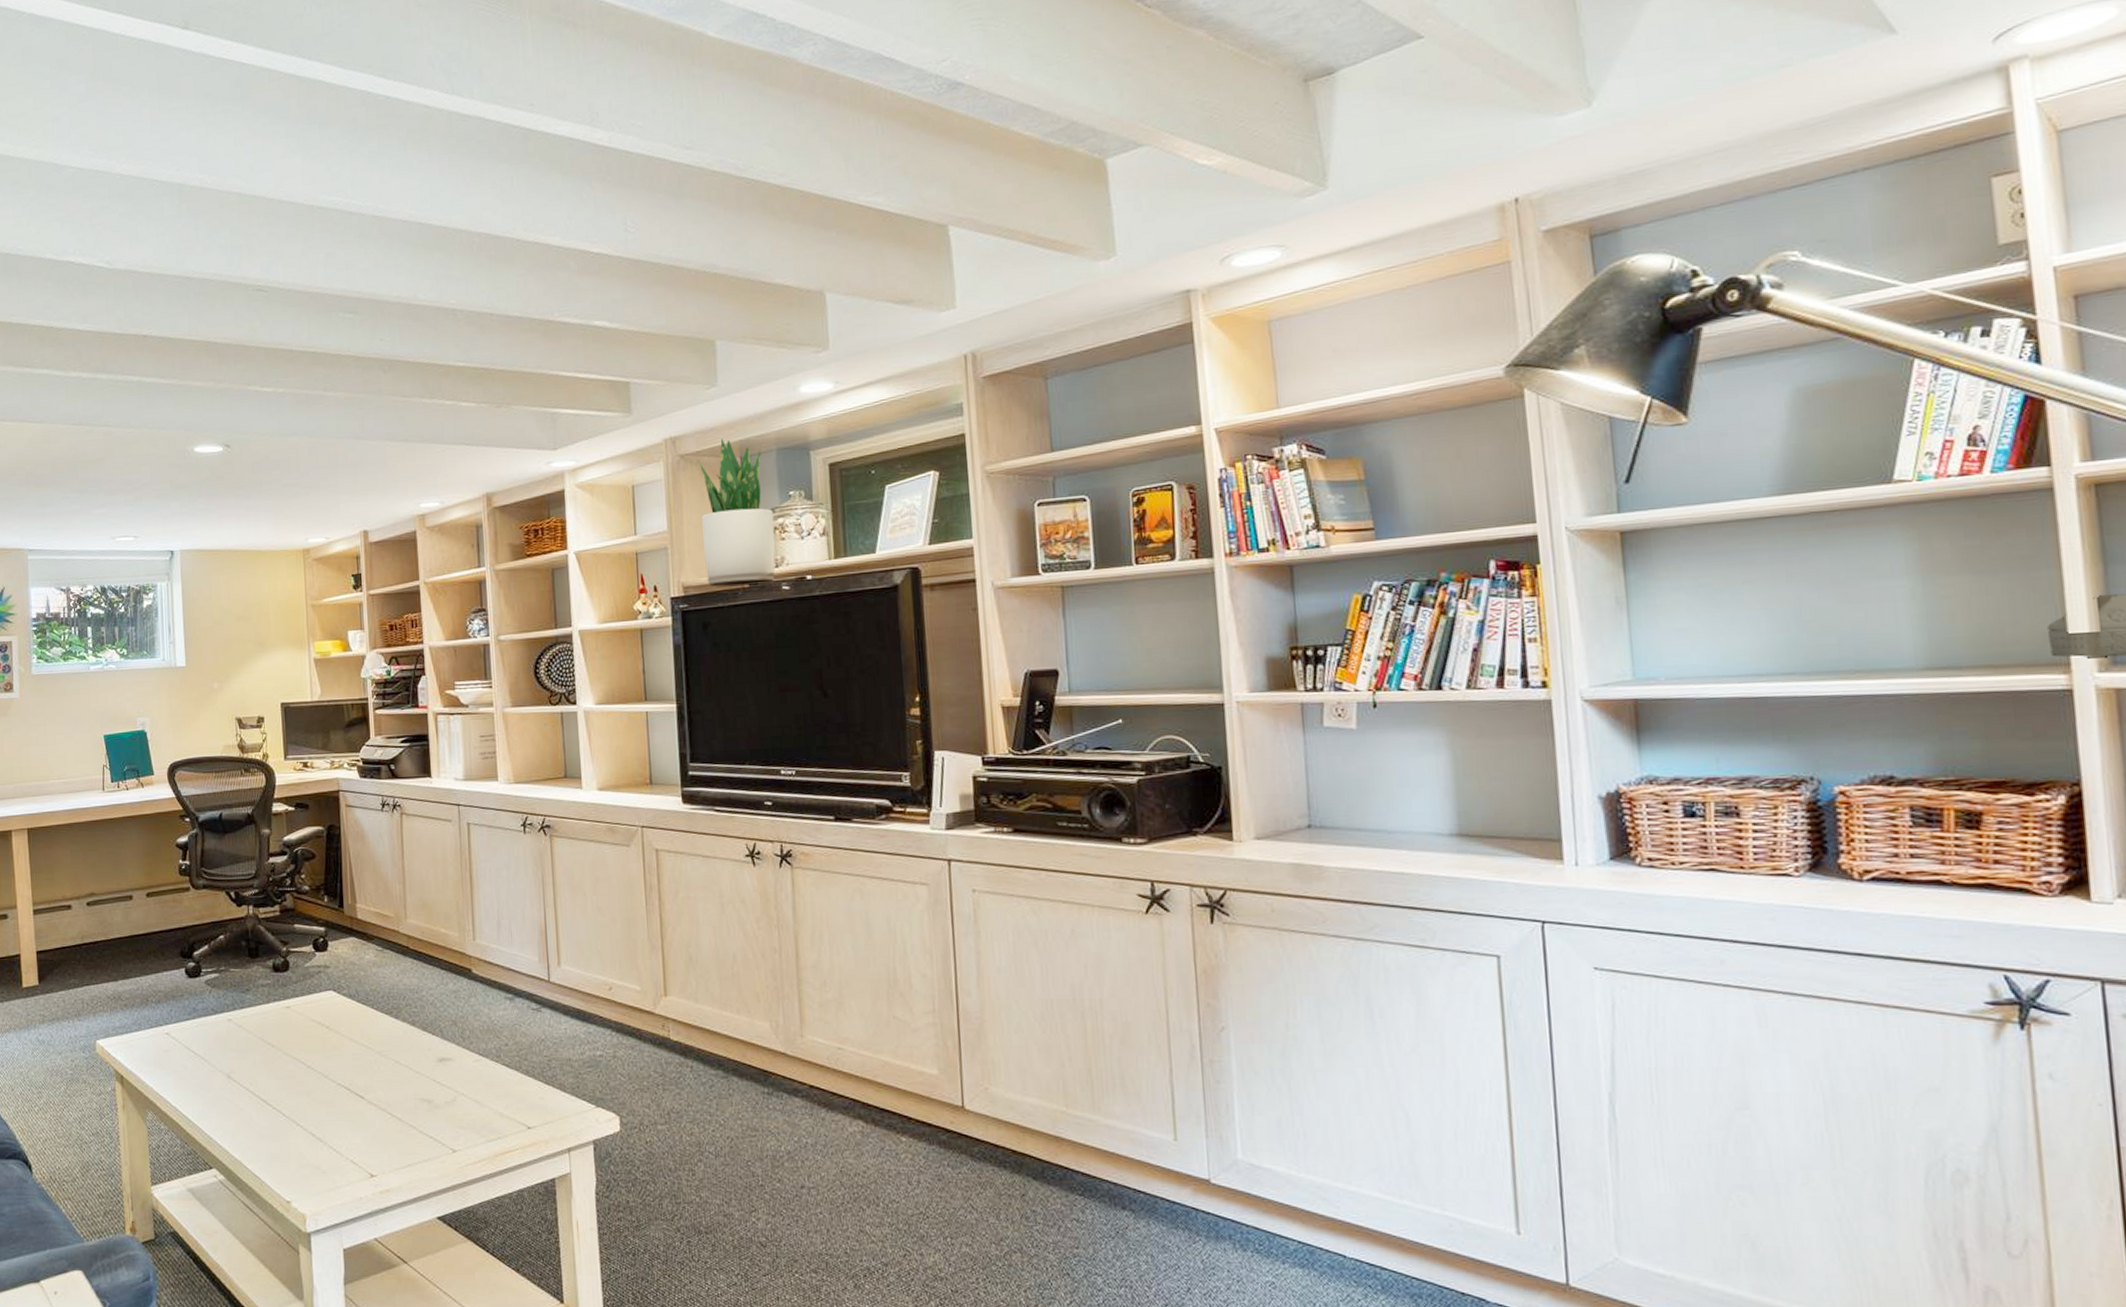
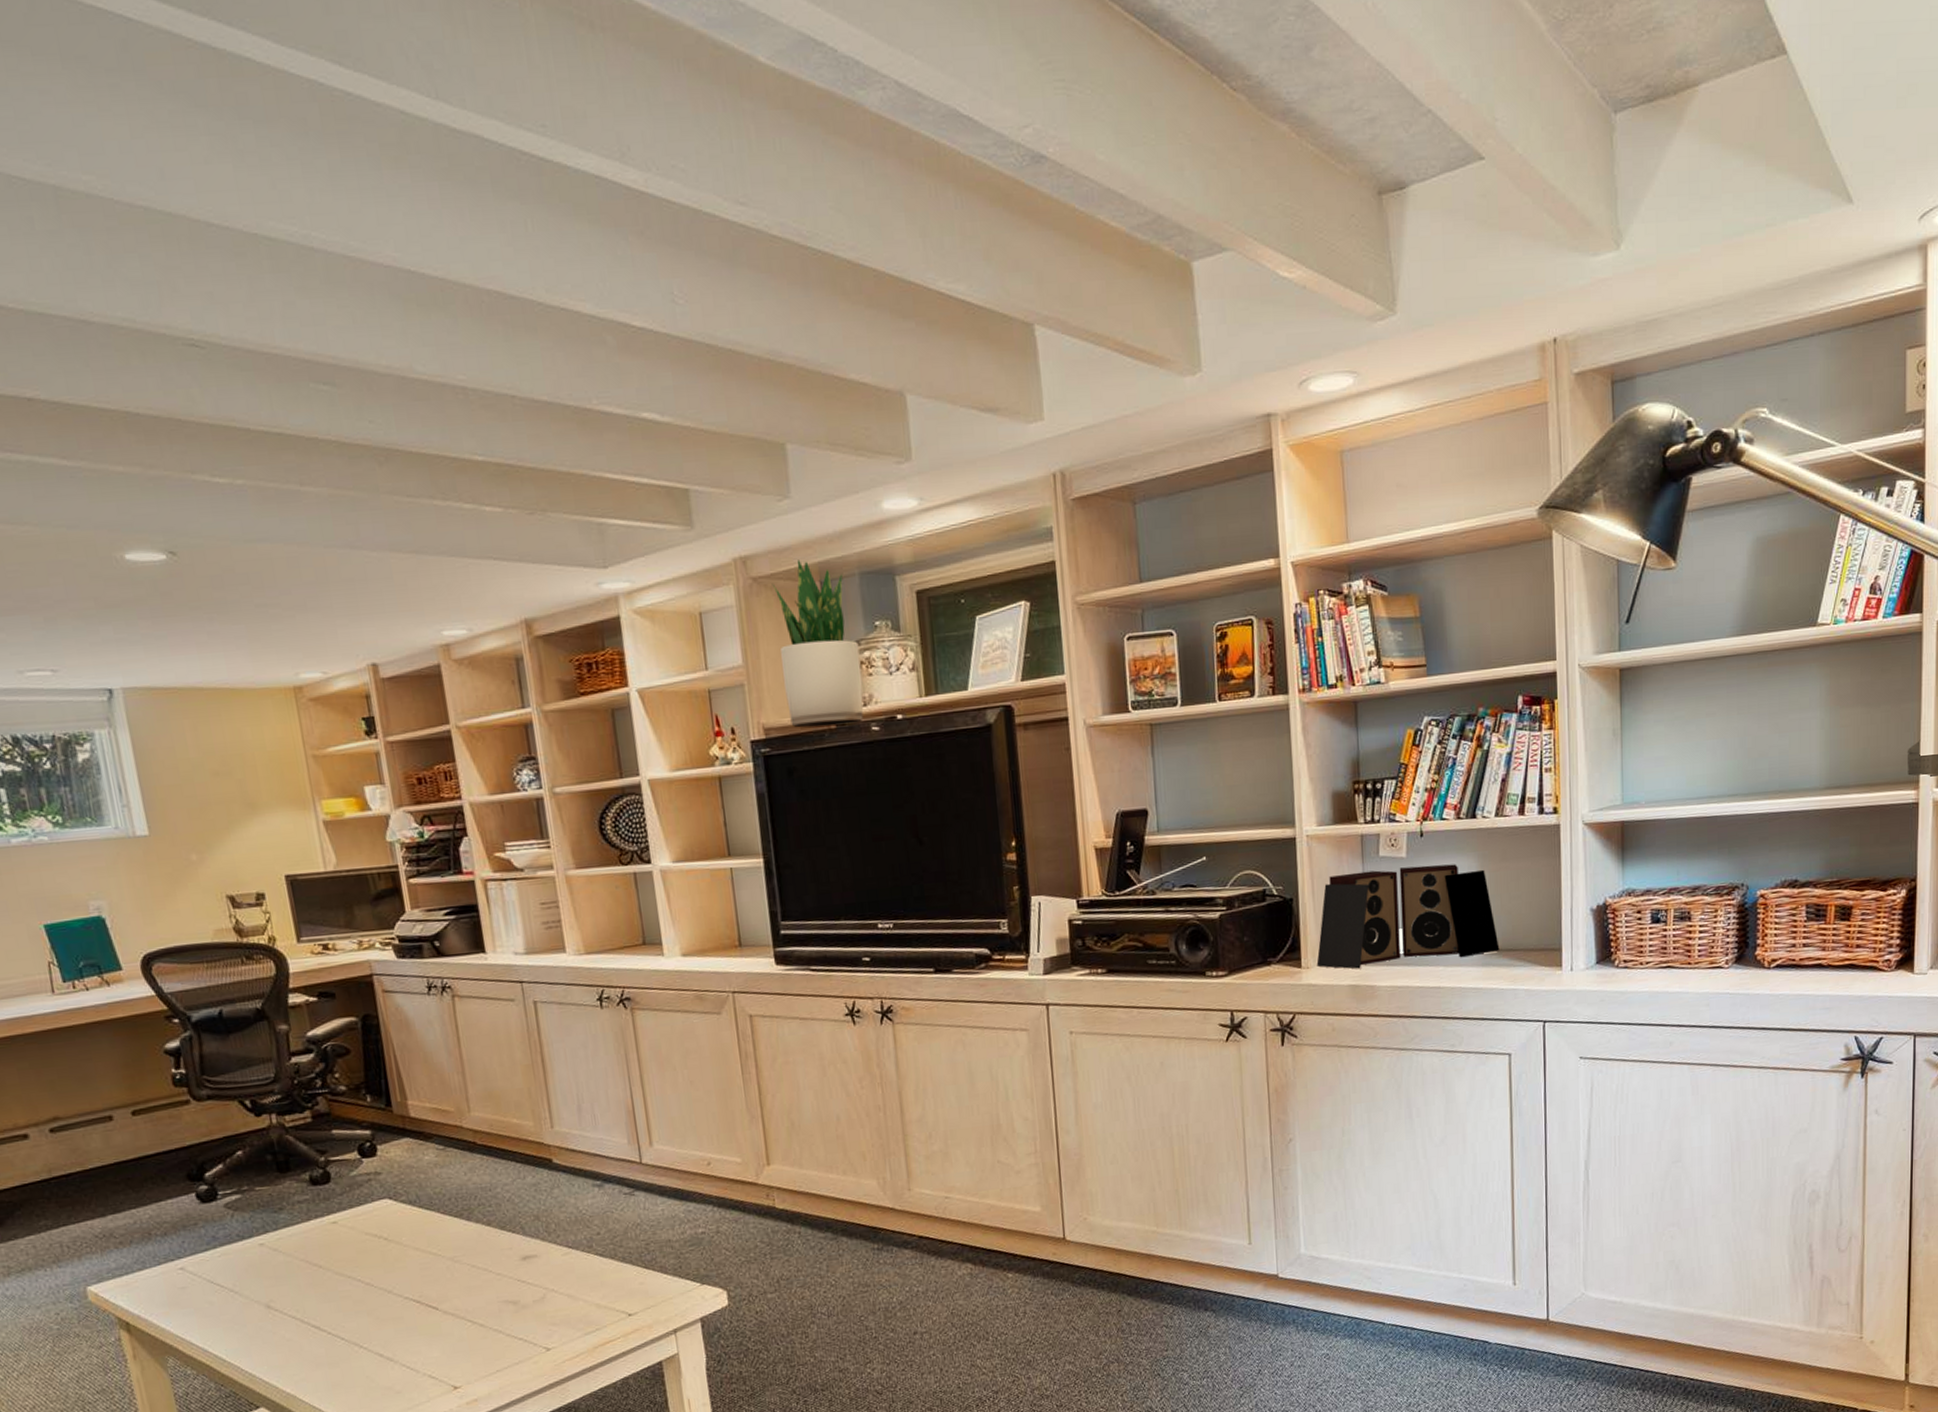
speaker: none [1251,738,1479,847] -> present [1316,864,1500,969]

